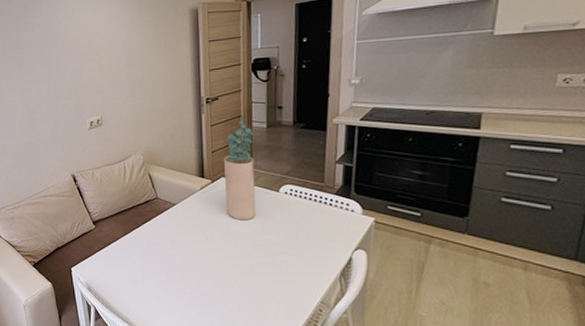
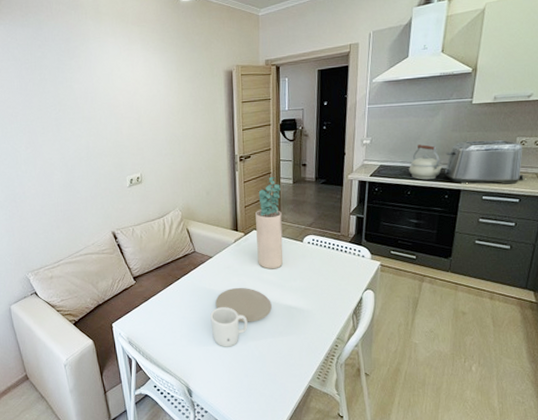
mug: none [174,258,216,302] -> present [210,307,248,347]
plate: none [179,238,243,277] -> present [215,287,272,323]
kettle: none [410,84,455,125] -> present [409,144,443,180]
toaster: none [457,77,573,131] -> present [444,140,526,184]

